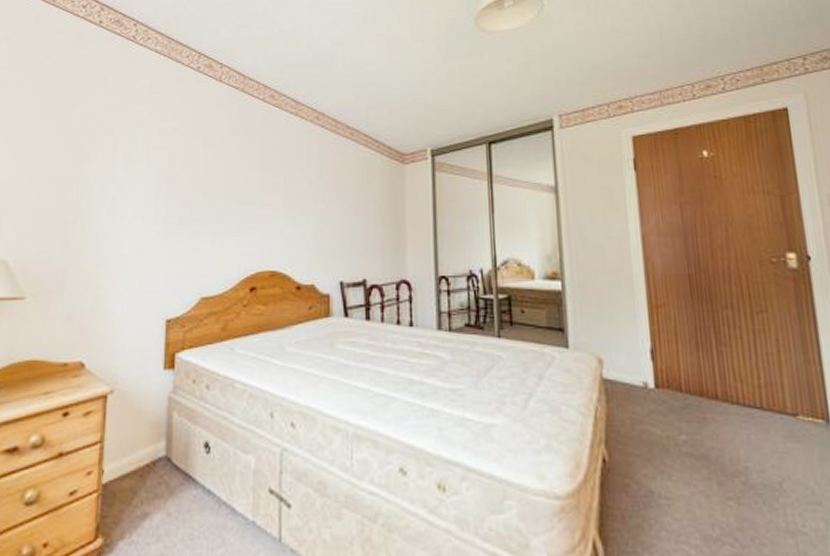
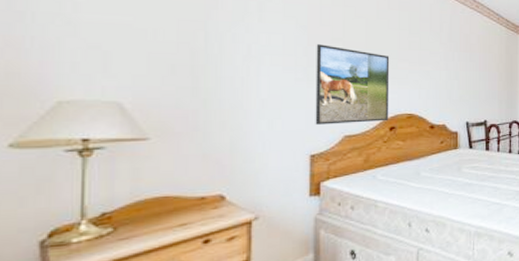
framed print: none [172,192,251,284] -> present [315,44,390,125]

